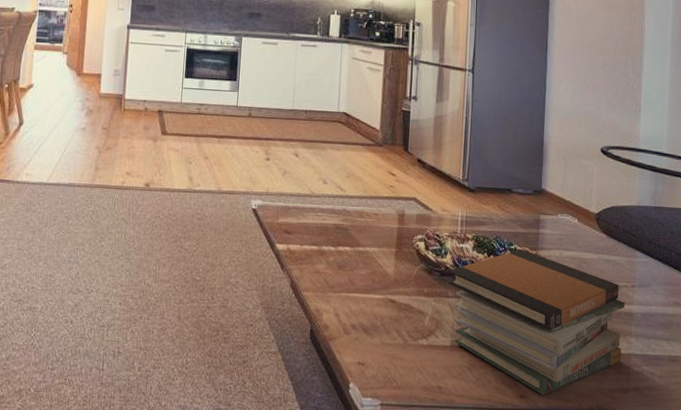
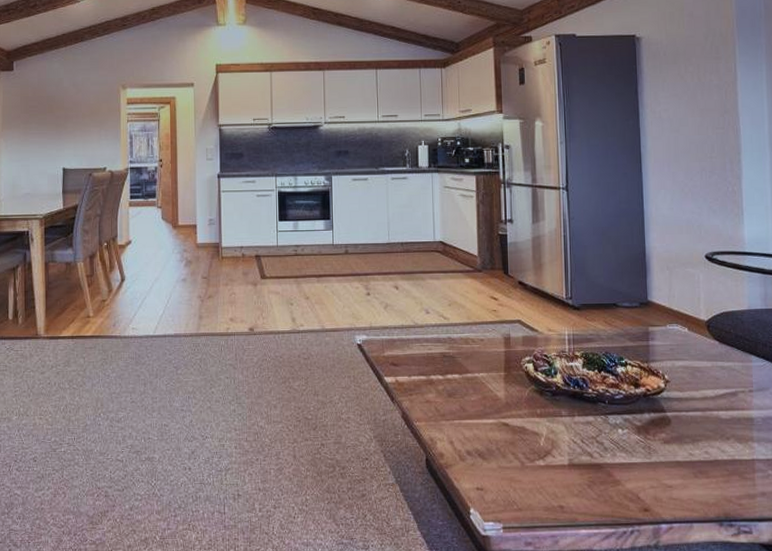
book stack: present [448,248,625,396] -> none [560,362,745,508]

